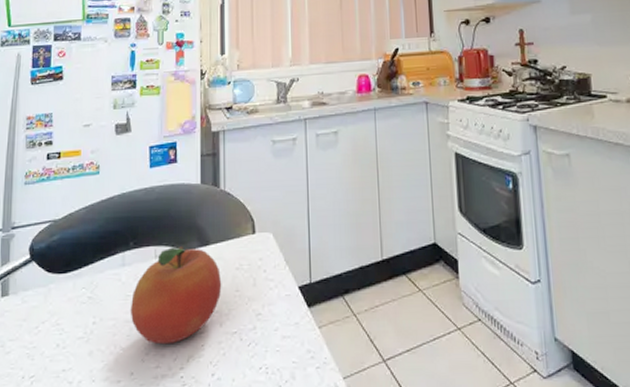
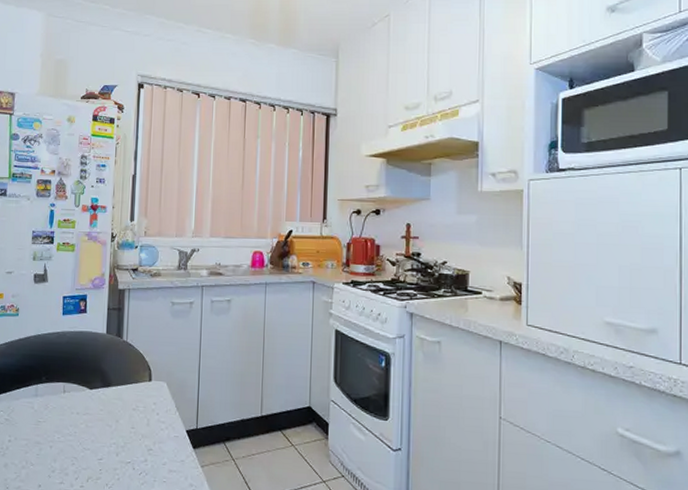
fruit: present [130,246,222,345] -> none [40,385,120,466]

